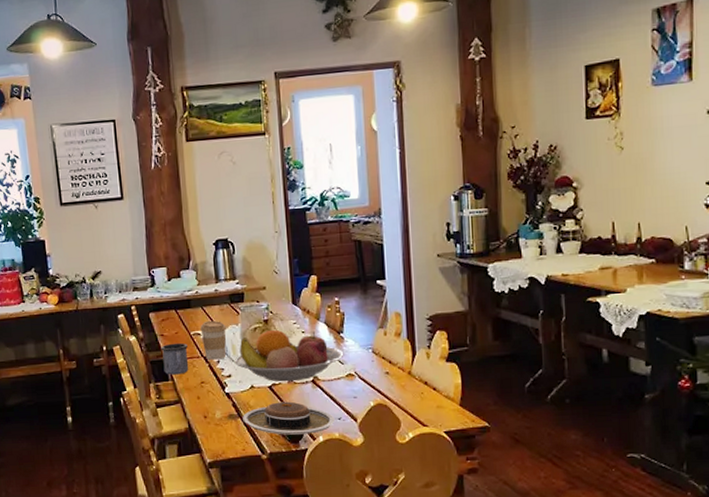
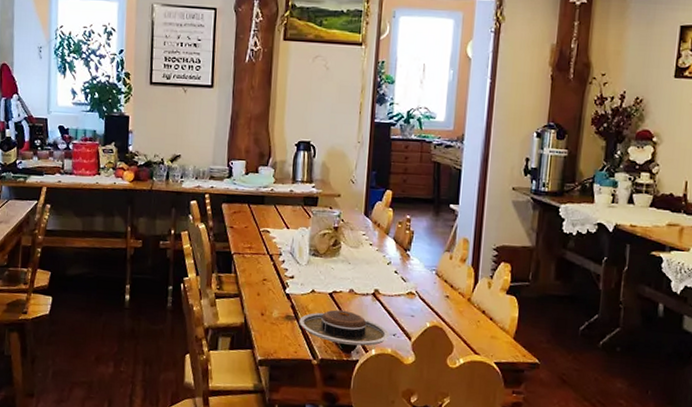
mug: present [161,342,189,375] -> none [228,236,255,269]
coffee cup: present [200,321,227,360] -> none [270,220,296,260]
fruit bowl: present [235,329,344,382] -> none [299,237,408,292]

